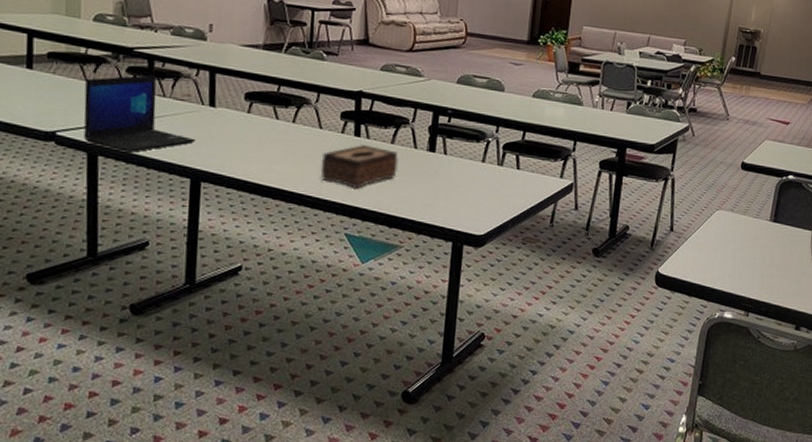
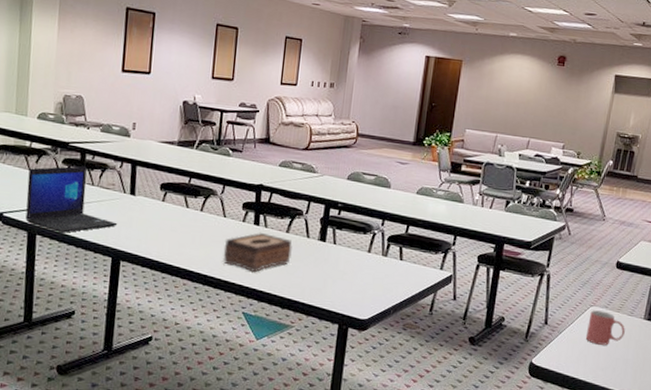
mug: none [712,214,751,250] -> present [585,310,625,345]

